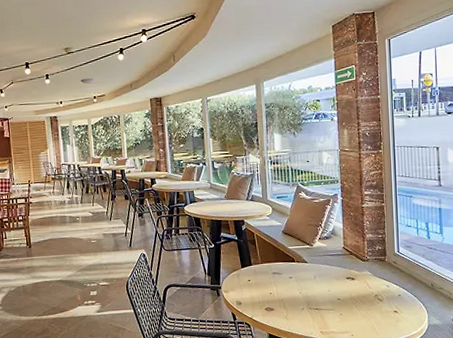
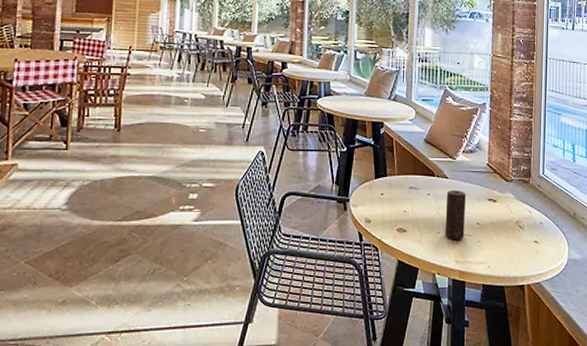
candle: none [307,272,327,314] -> present [445,189,466,239]

